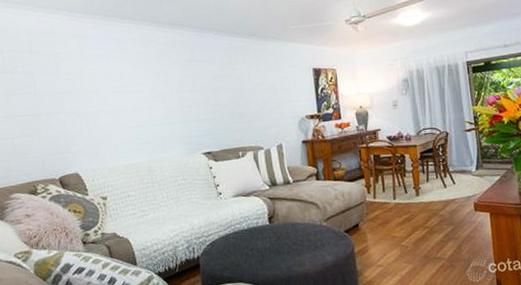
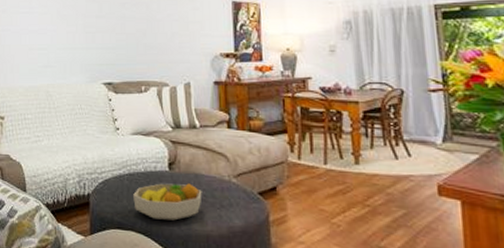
fruit bowl: none [239,232,299,268] -> present [133,183,202,221]

